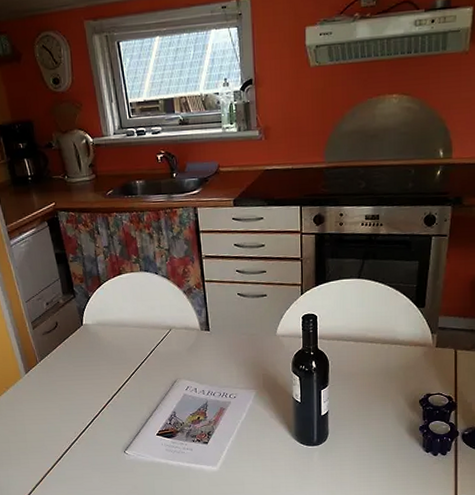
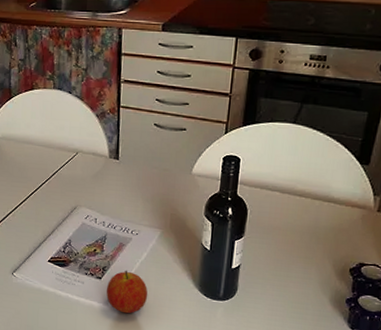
fruit: none [213,431,252,472] -> present [106,270,148,314]

